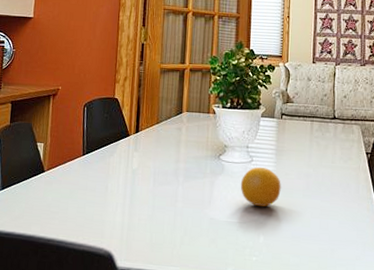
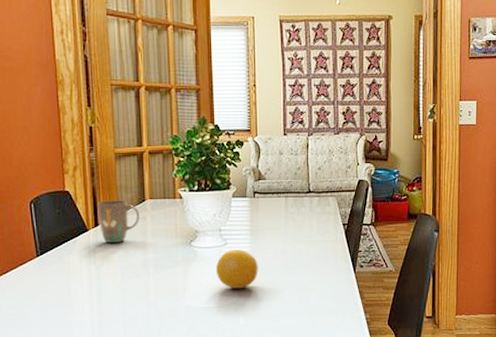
mug: none [139,109,176,150] -> present [97,200,139,244]

